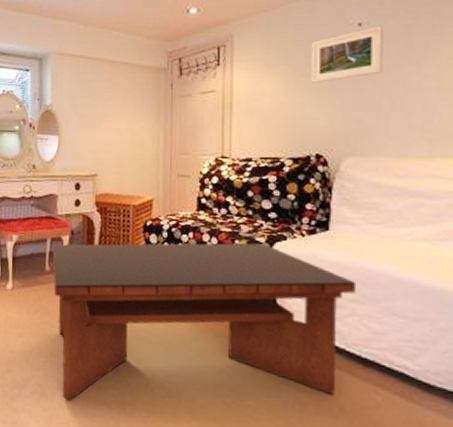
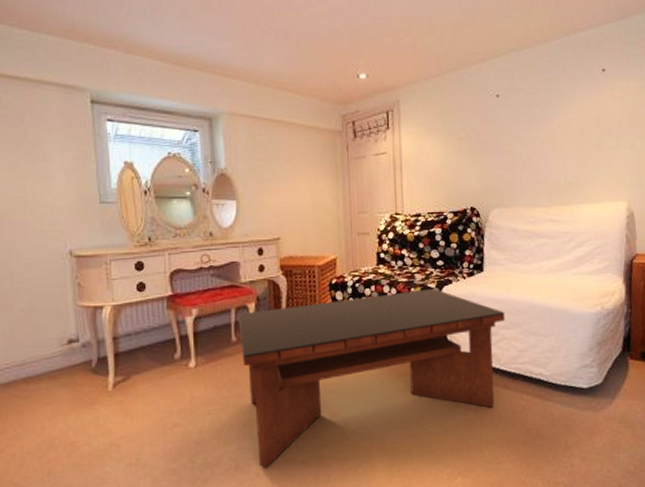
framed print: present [311,26,384,83] -> none [462,98,516,145]

